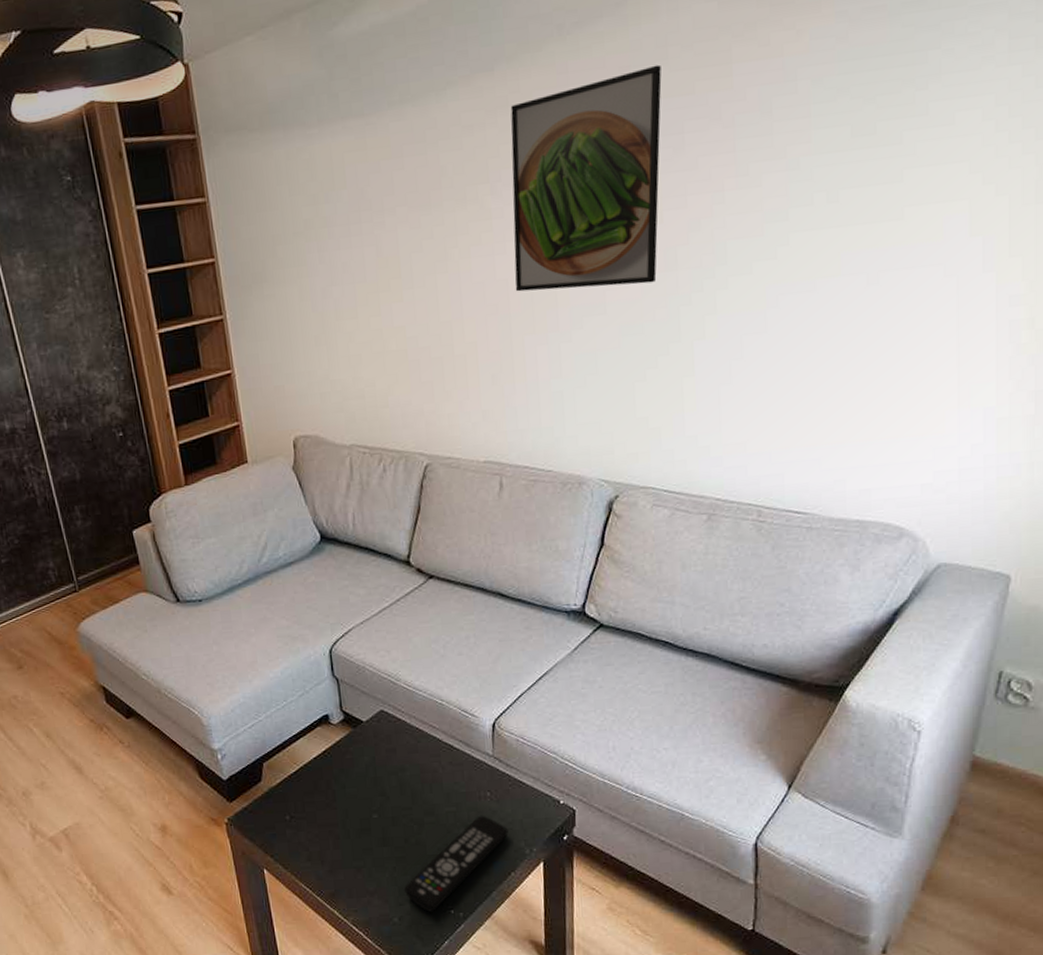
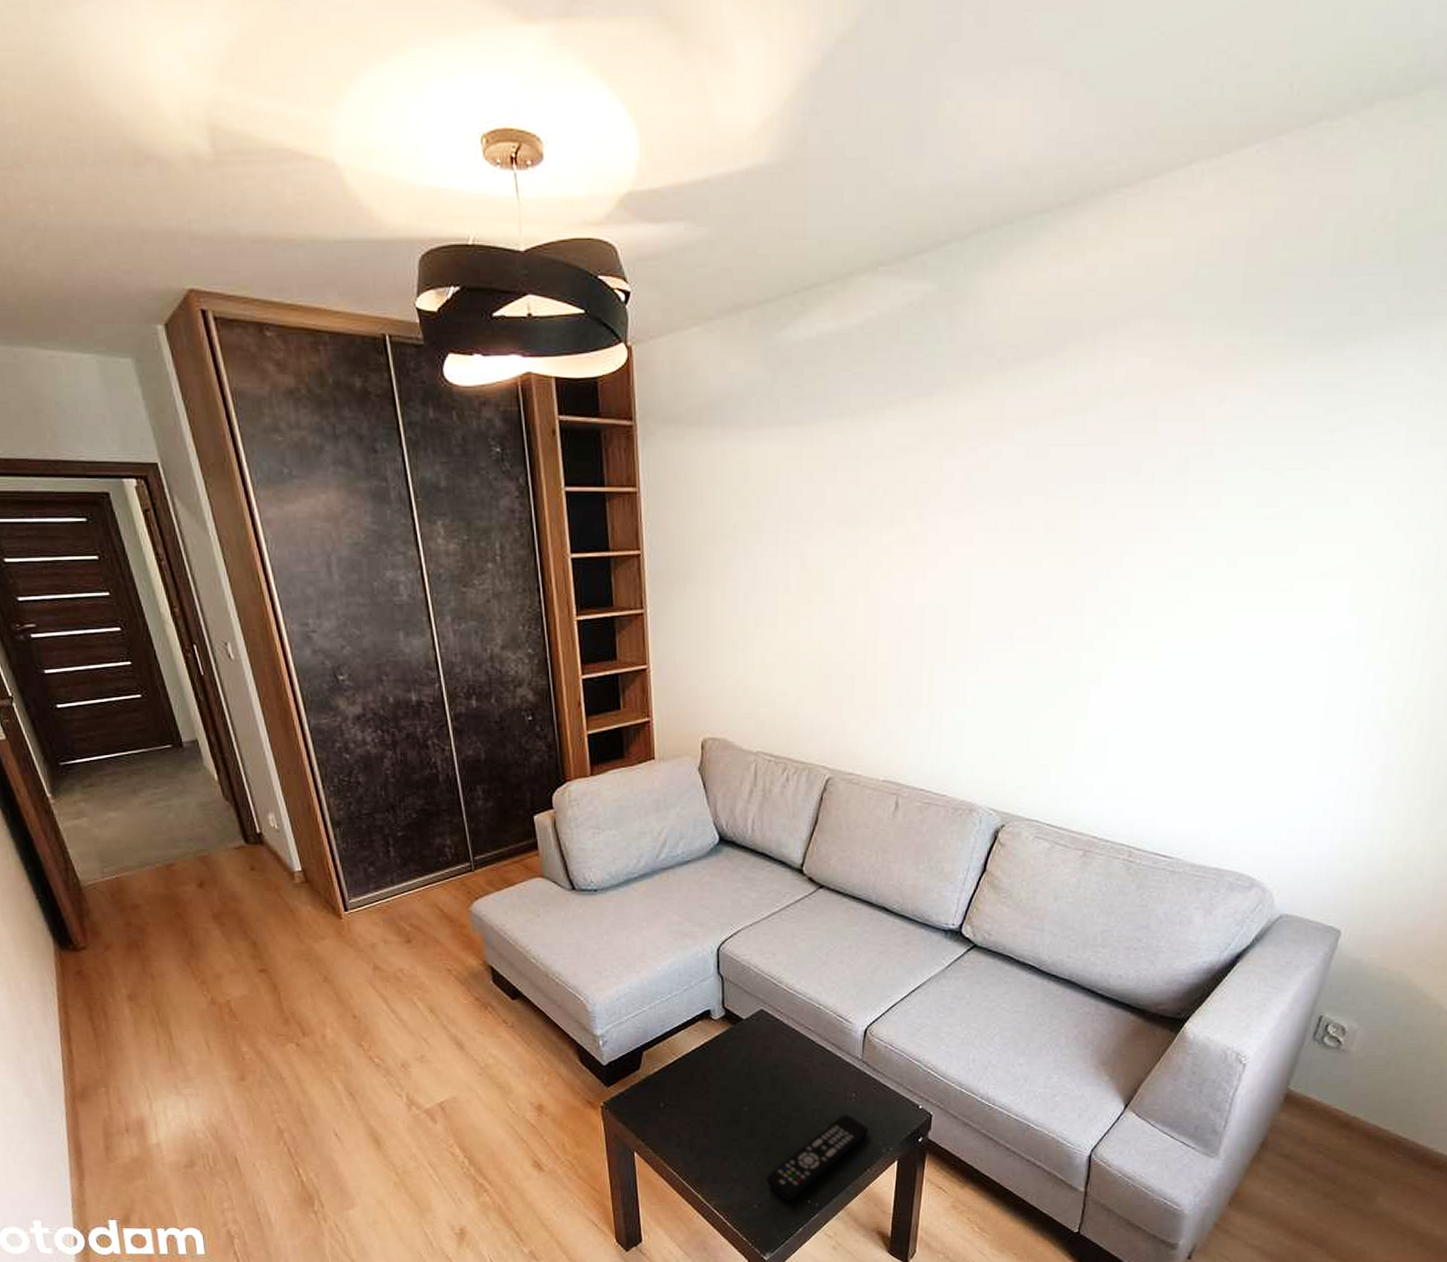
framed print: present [510,64,662,292] -> none [930,412,1092,625]

